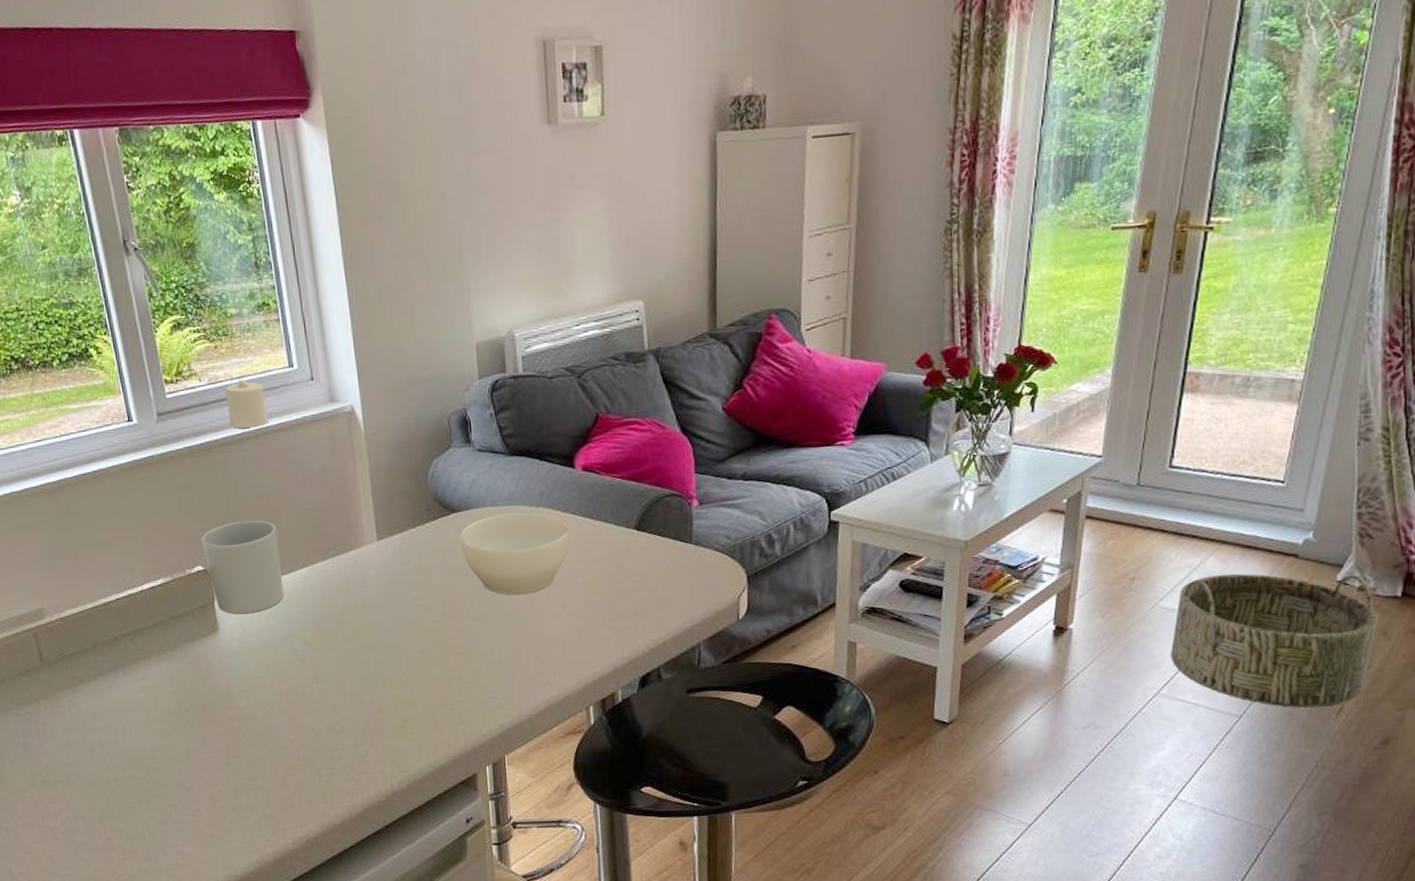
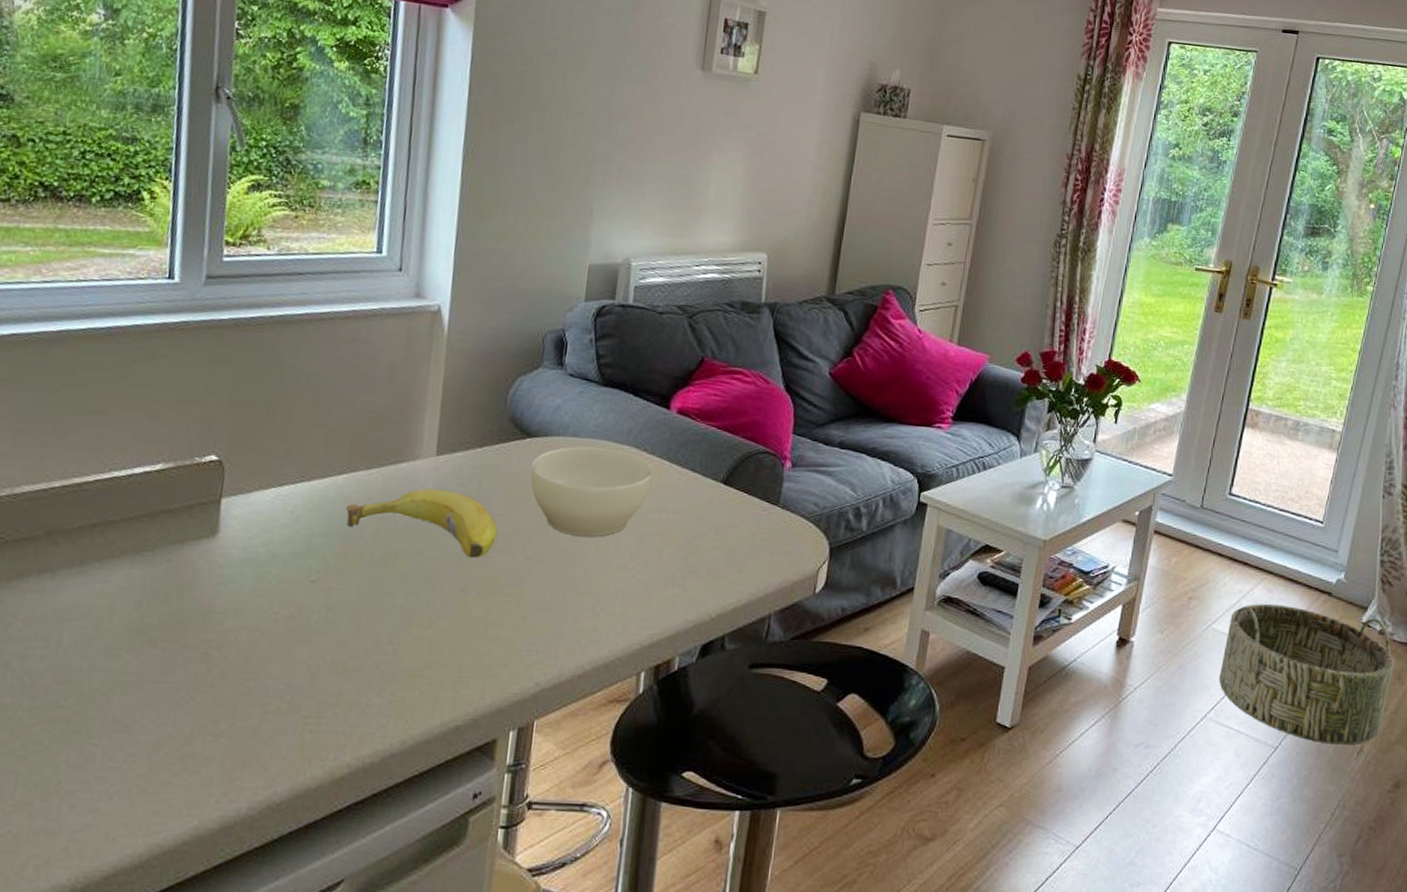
mug: present [201,520,284,615] -> none [222,410,320,519]
candle: present [225,379,269,429] -> none [292,256,342,311]
fruit: none [313,569,443,625] -> present [346,488,498,558]

